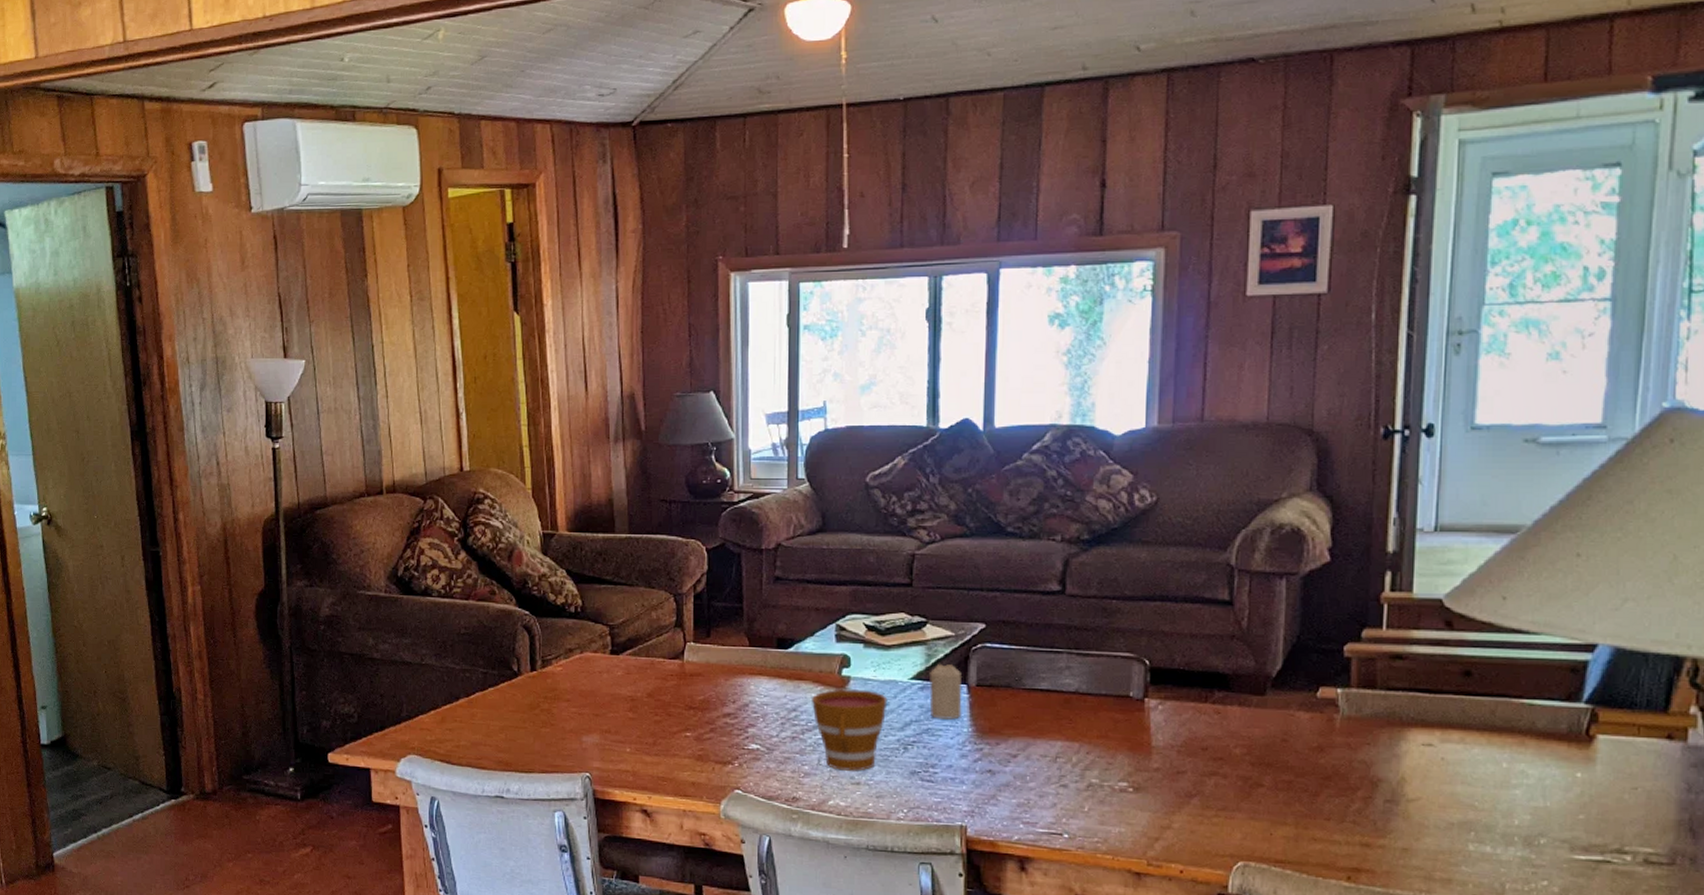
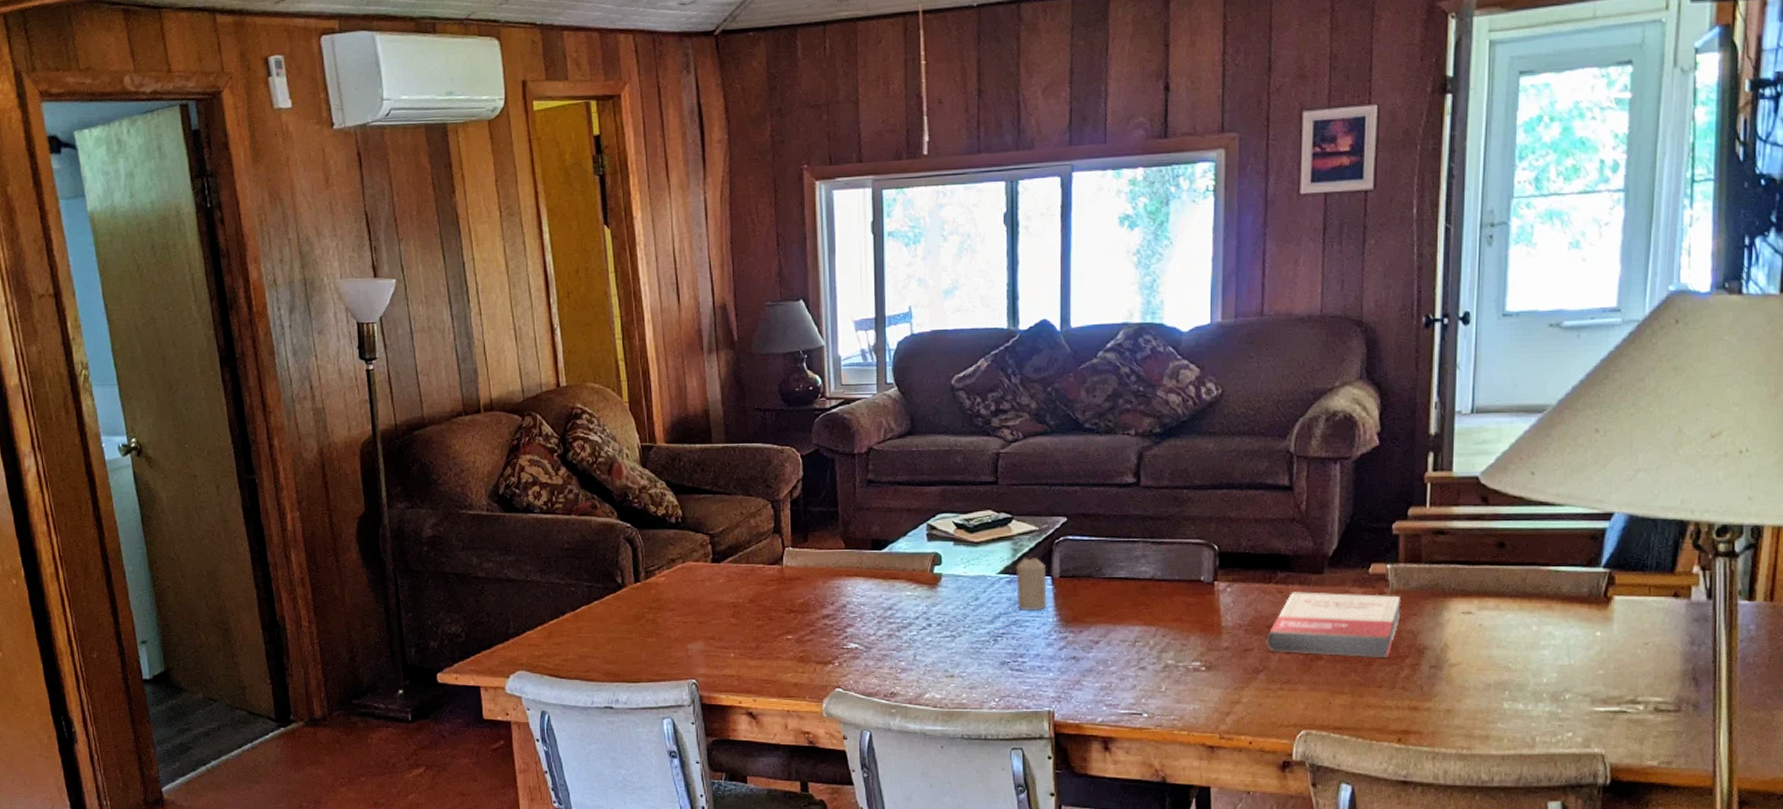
cup: present [812,689,888,771] -> none [906,586,978,664]
book: none [1201,713,1353,790] -> present [1266,592,1401,659]

